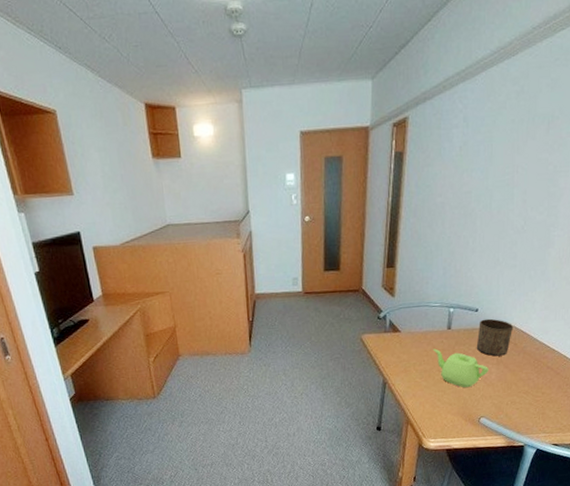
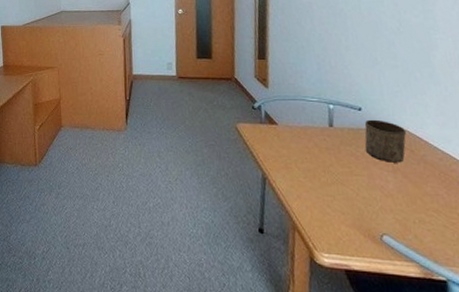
teapot: present [433,348,490,388] -> none [315,146,385,196]

